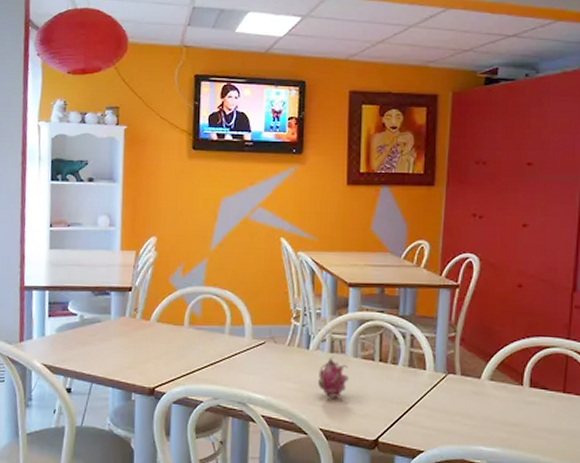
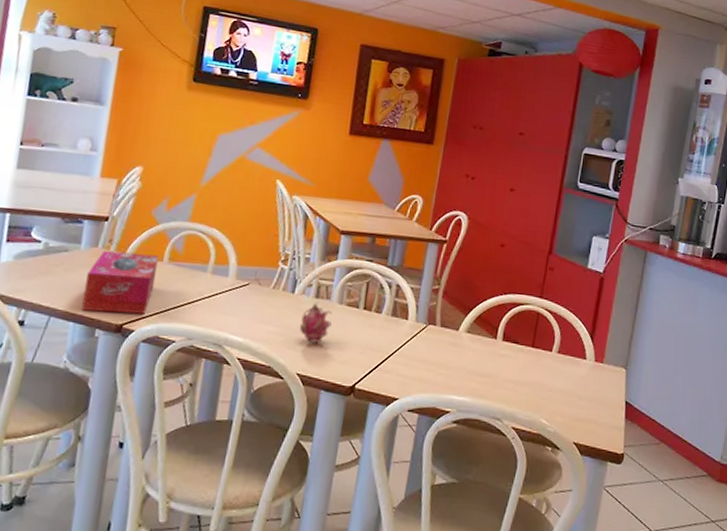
tissue box: none [118,318,180,377] -> present [81,250,159,314]

